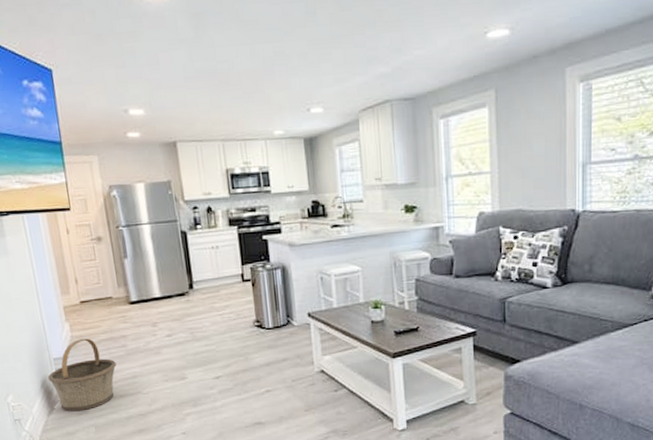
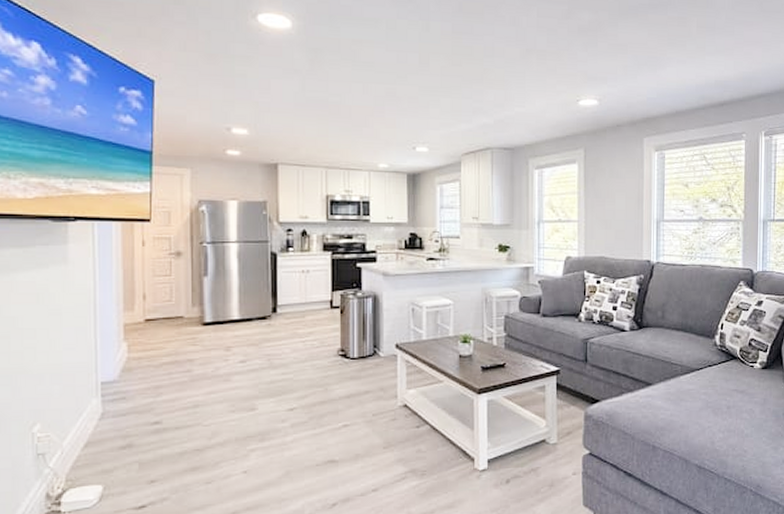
basket: present [47,338,117,411] -> none [90,361,176,444]

